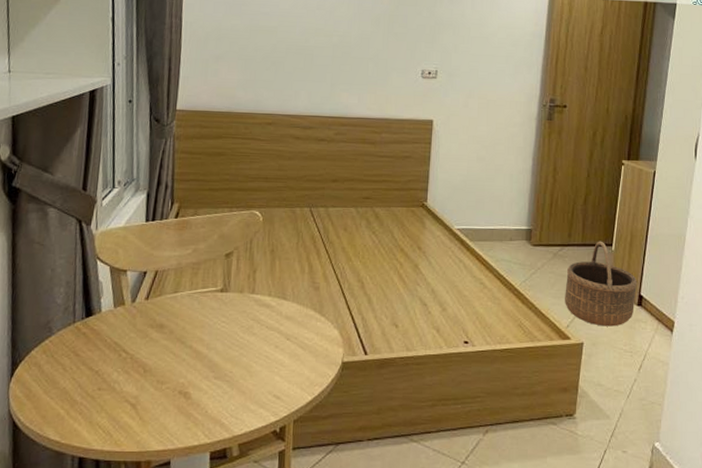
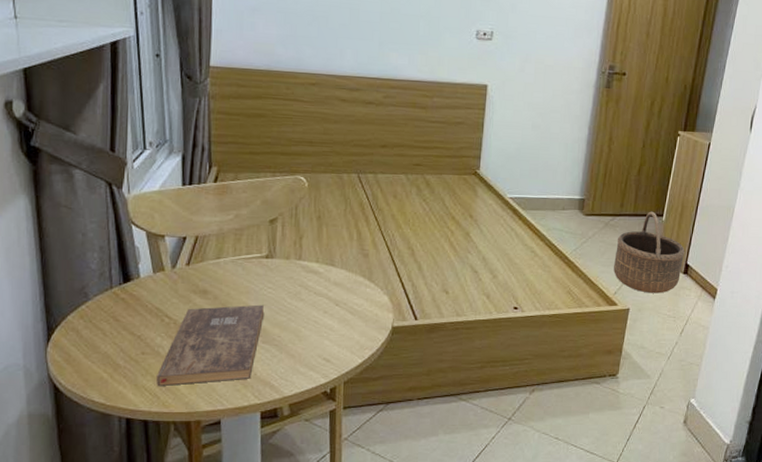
bible: none [110,339,218,424] -> present [157,304,265,387]

